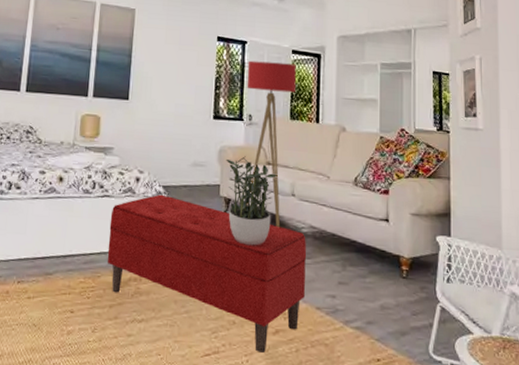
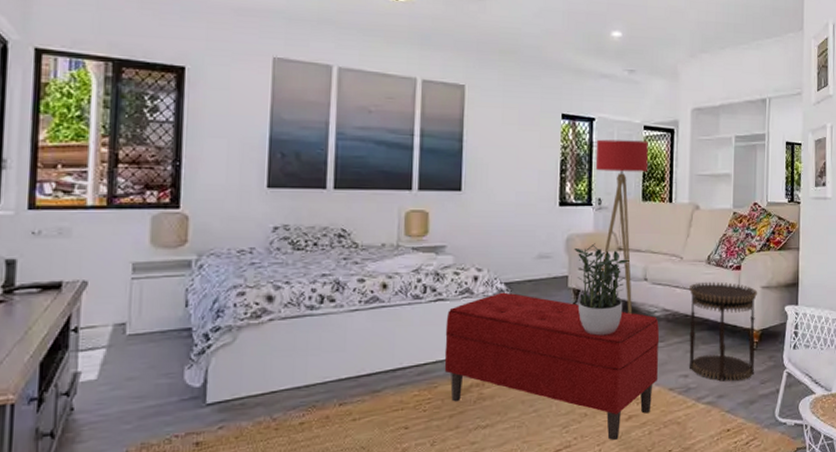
side table: none [336,203,407,309] -> present [688,281,758,382]

